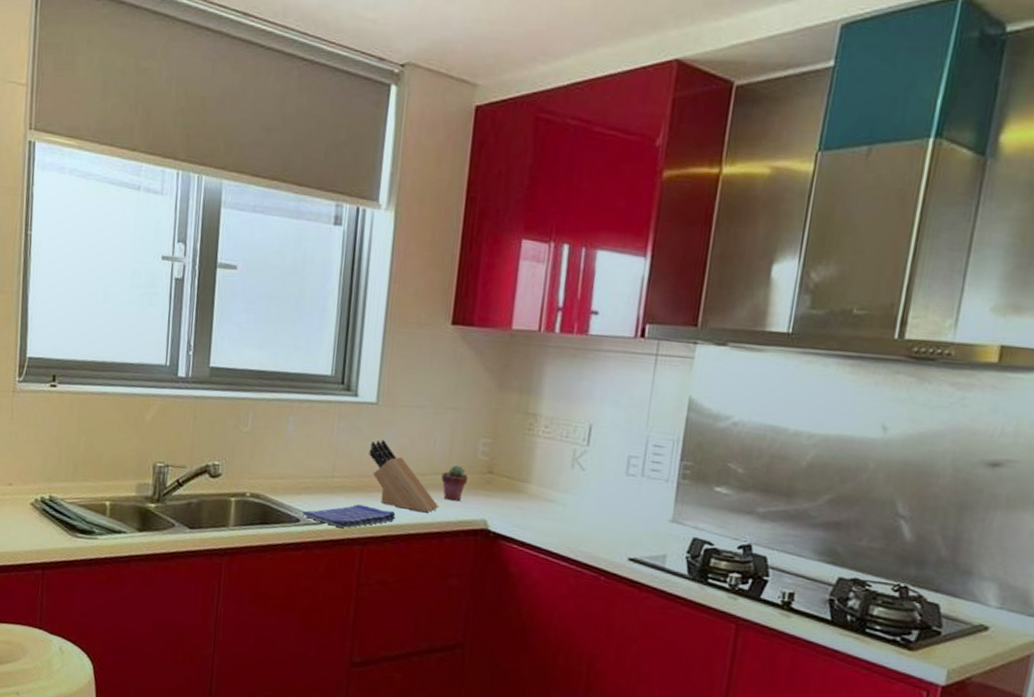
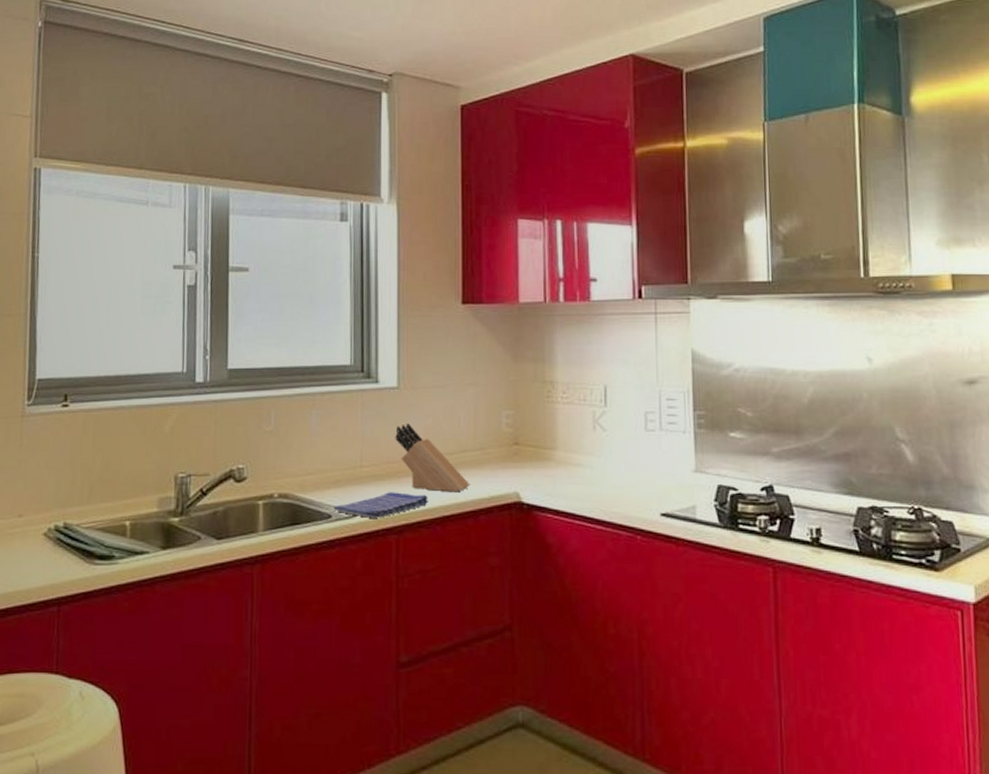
potted succulent: present [441,465,469,501] -> none [469,441,496,477]

